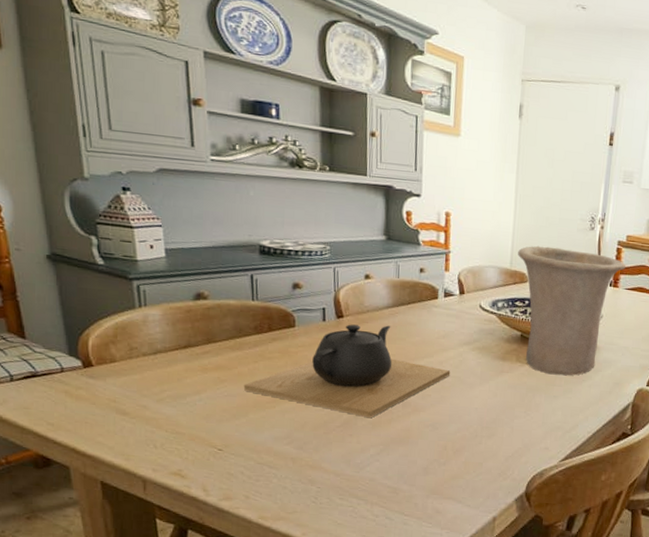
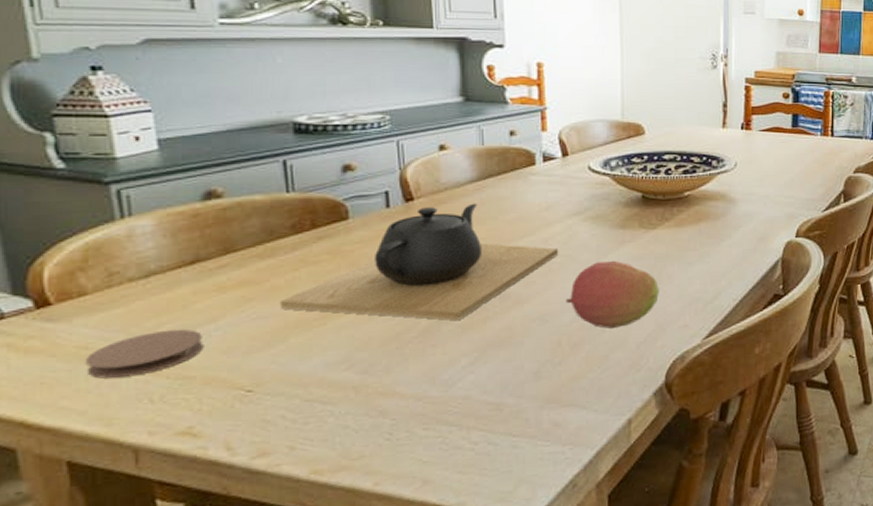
coaster: none [114,395,191,427] -> present [86,329,204,379]
fruit: none [452,386,528,442] -> present [565,260,659,329]
vase: present [518,245,626,376] -> none [630,91,758,238]

